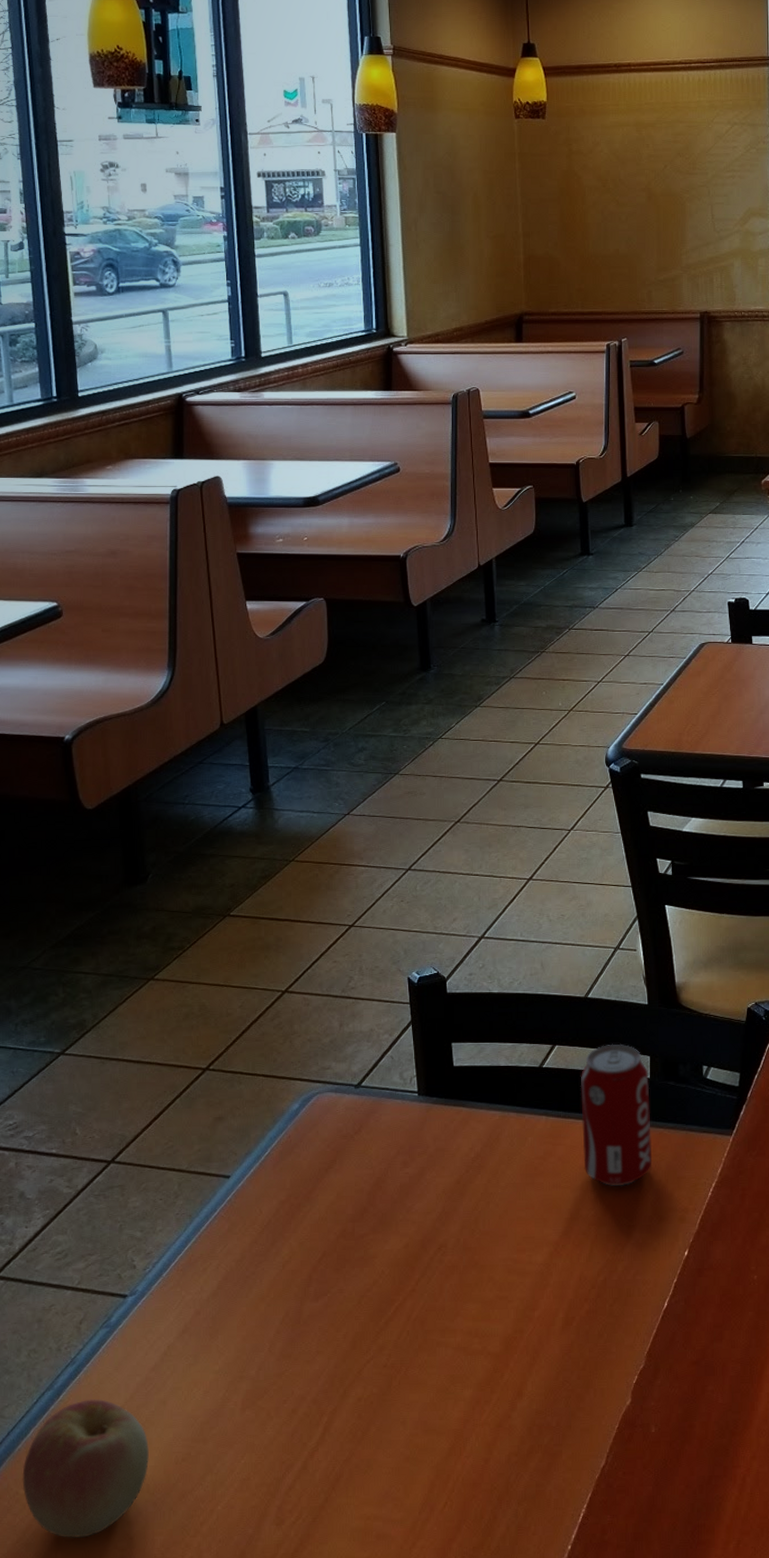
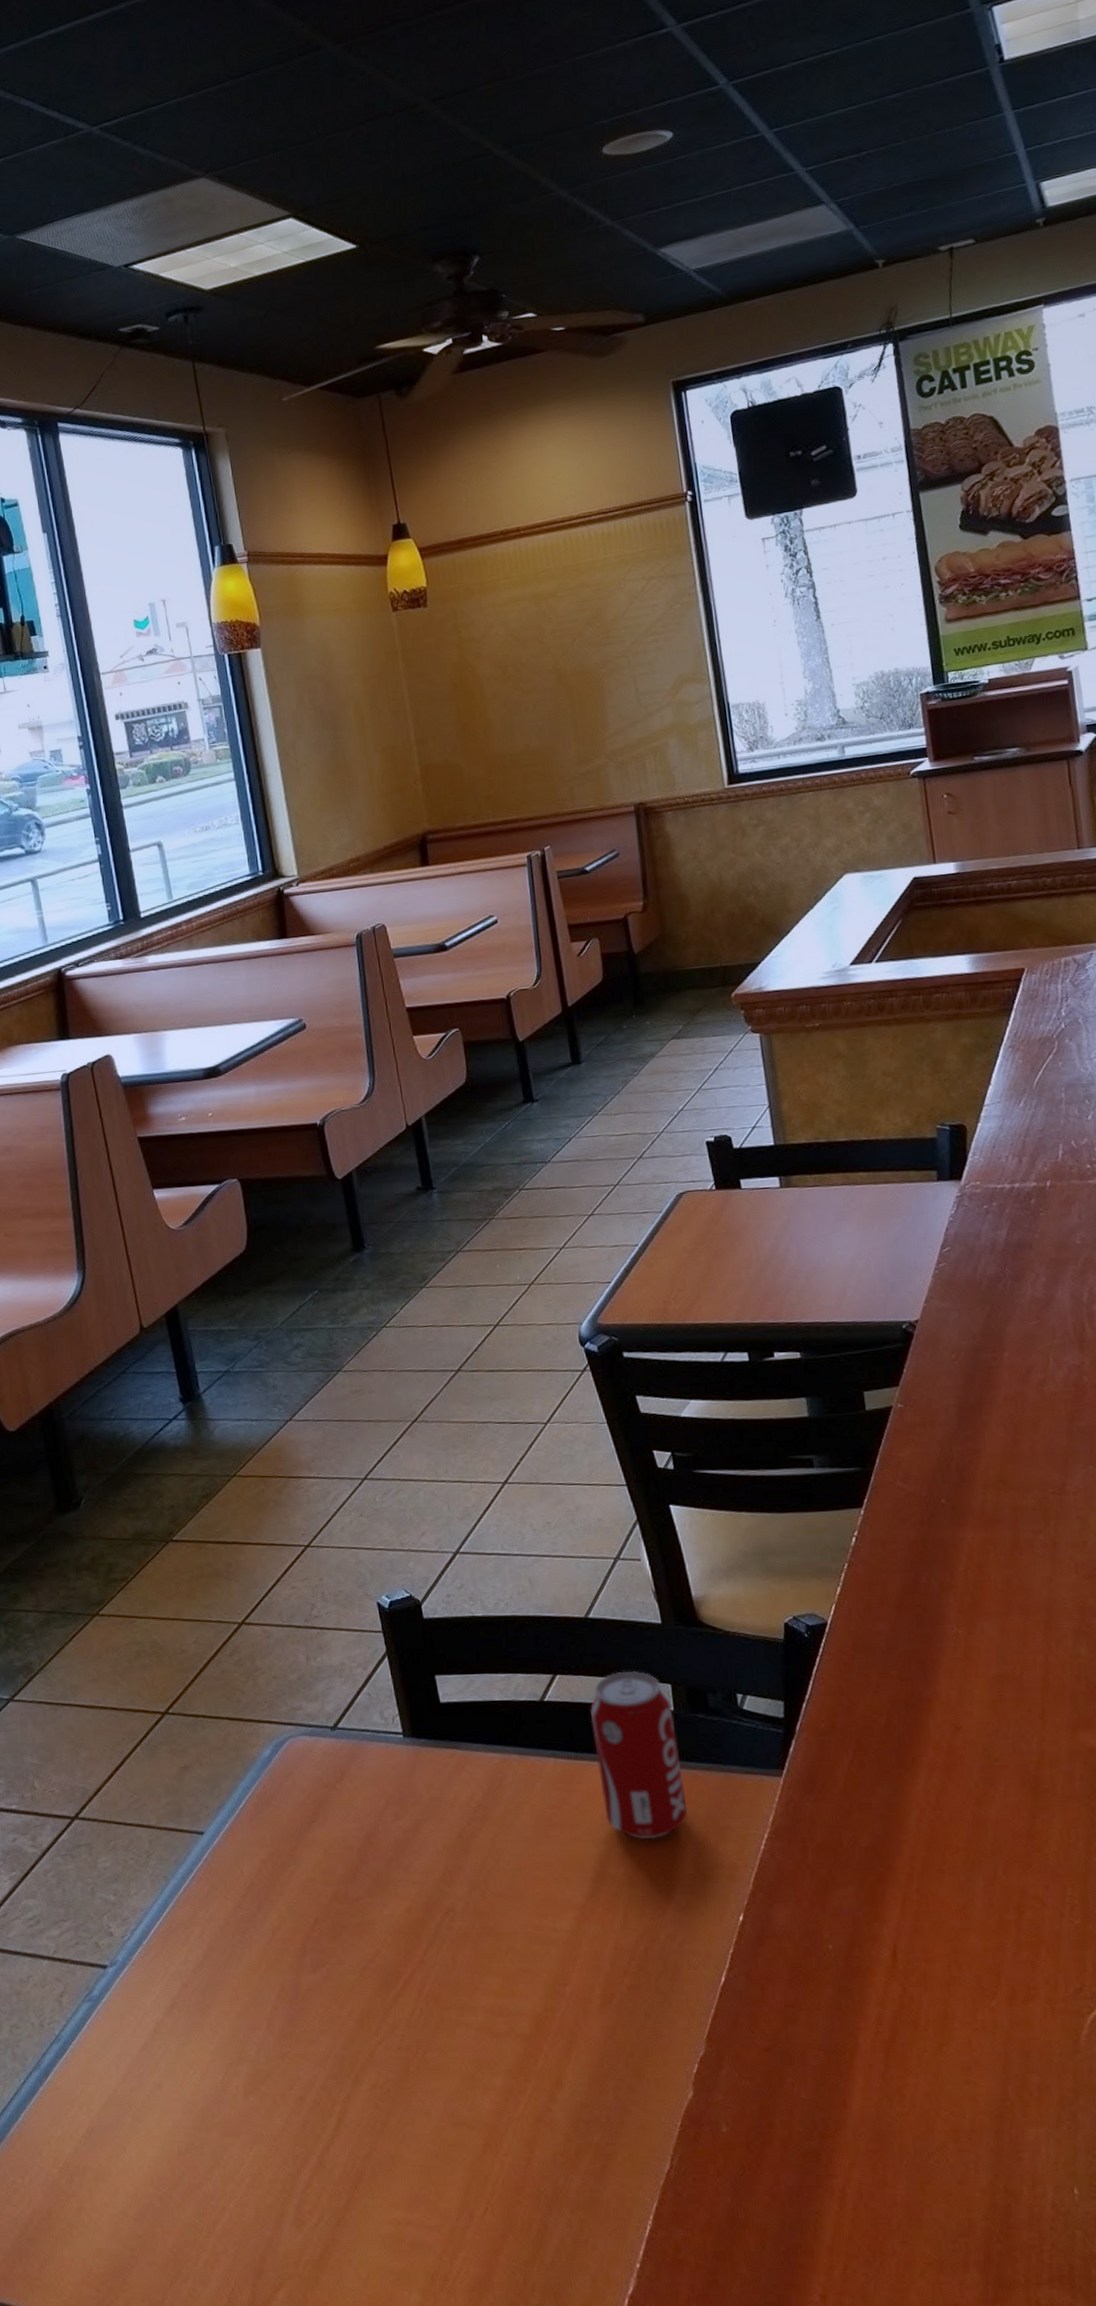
apple: present [22,1399,150,1538] -> none [17,2081,151,2234]

